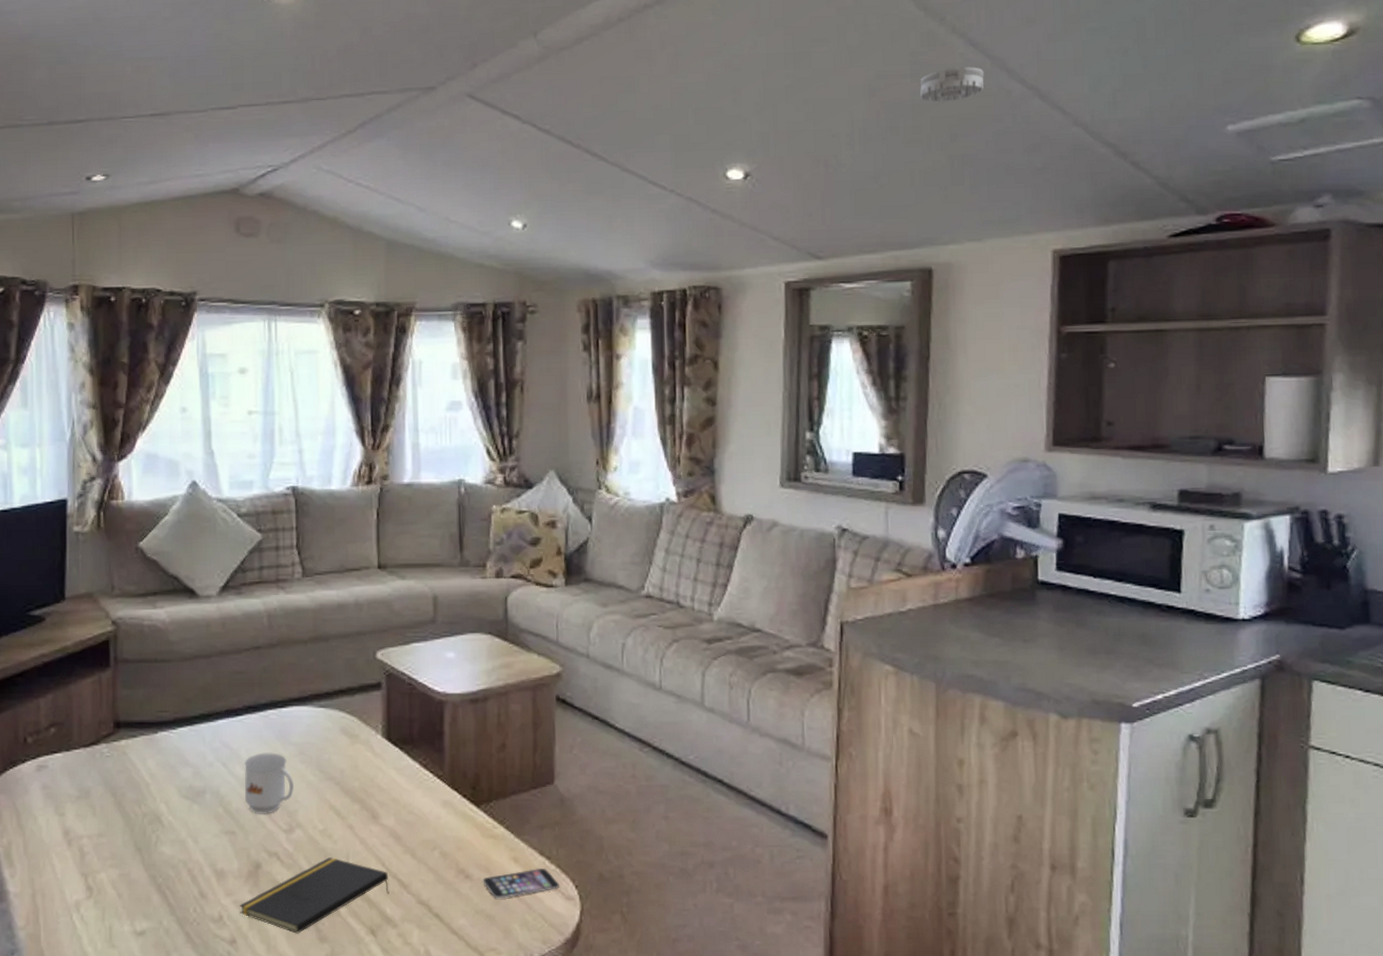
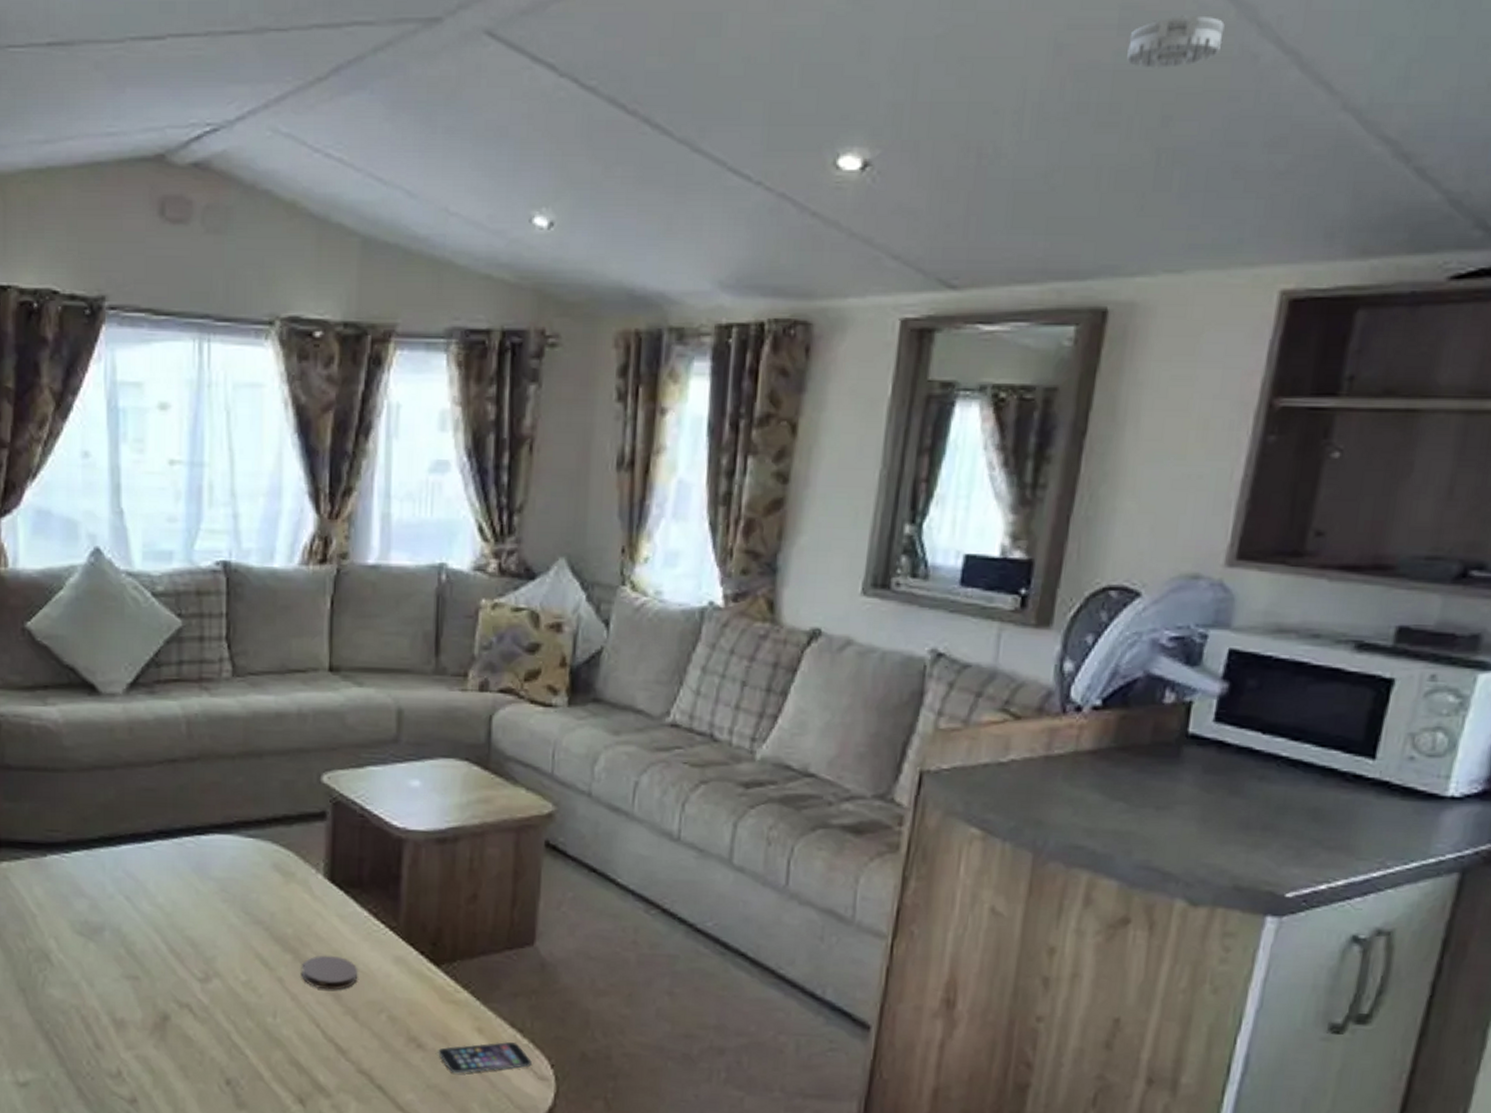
notepad: present [239,857,389,935] -> none [142,1013,324,1099]
mug: present [244,752,294,814] -> none [151,887,212,959]
coaster: none [368,803,414,833] -> present [302,955,358,990]

